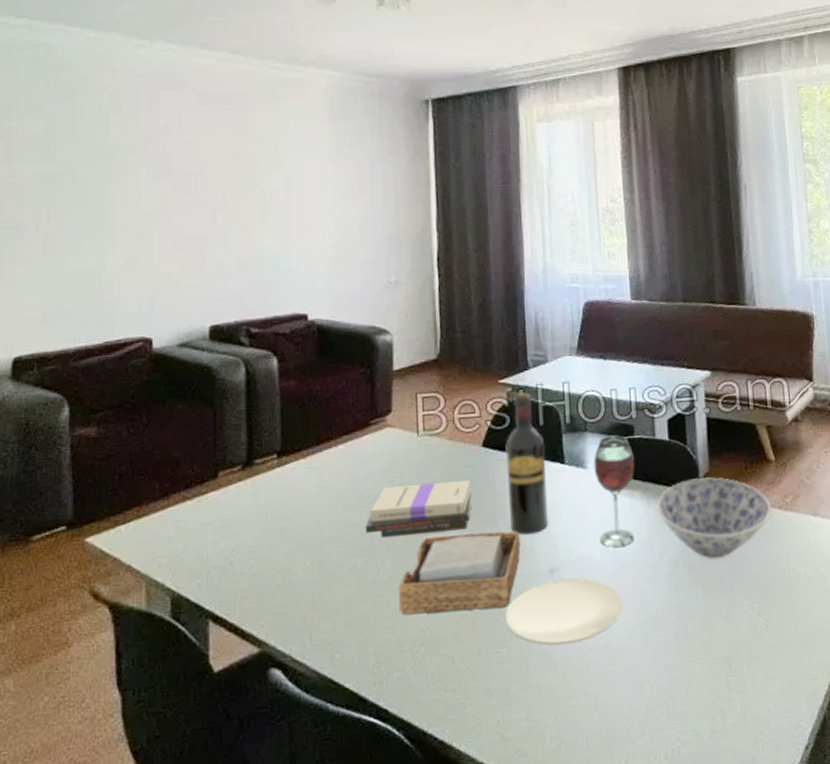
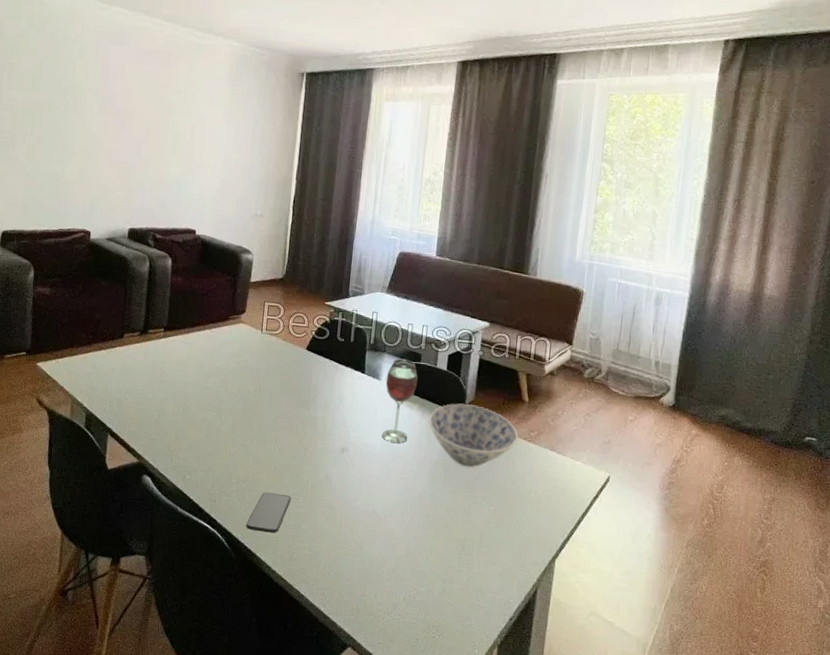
books: present [364,479,472,537] -> none [216,365,295,407]
napkin holder: present [398,531,521,615] -> none [232,407,324,469]
smartphone: none [432,650,491,712] -> present [246,492,291,533]
wine bottle: present [505,392,548,535] -> none [318,314,352,420]
plate: present [506,578,623,645] -> none [305,457,391,505]

